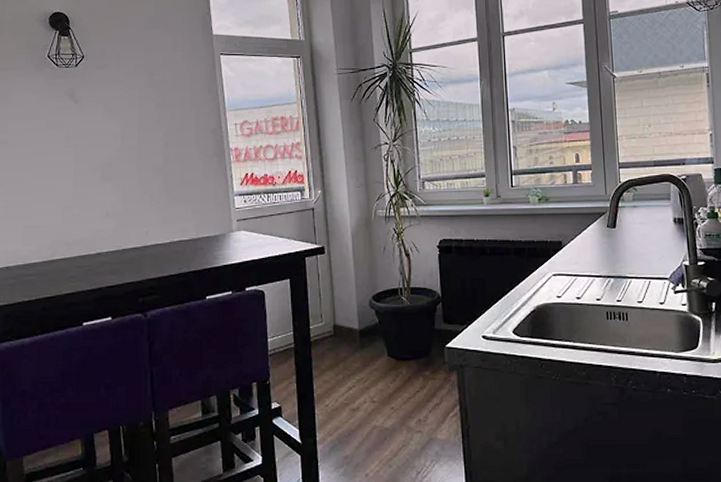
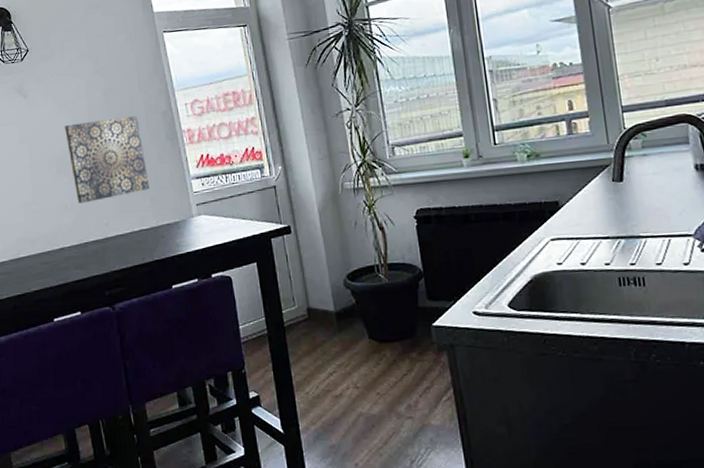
wall art: none [113,130,193,211] -> present [65,115,150,204]

